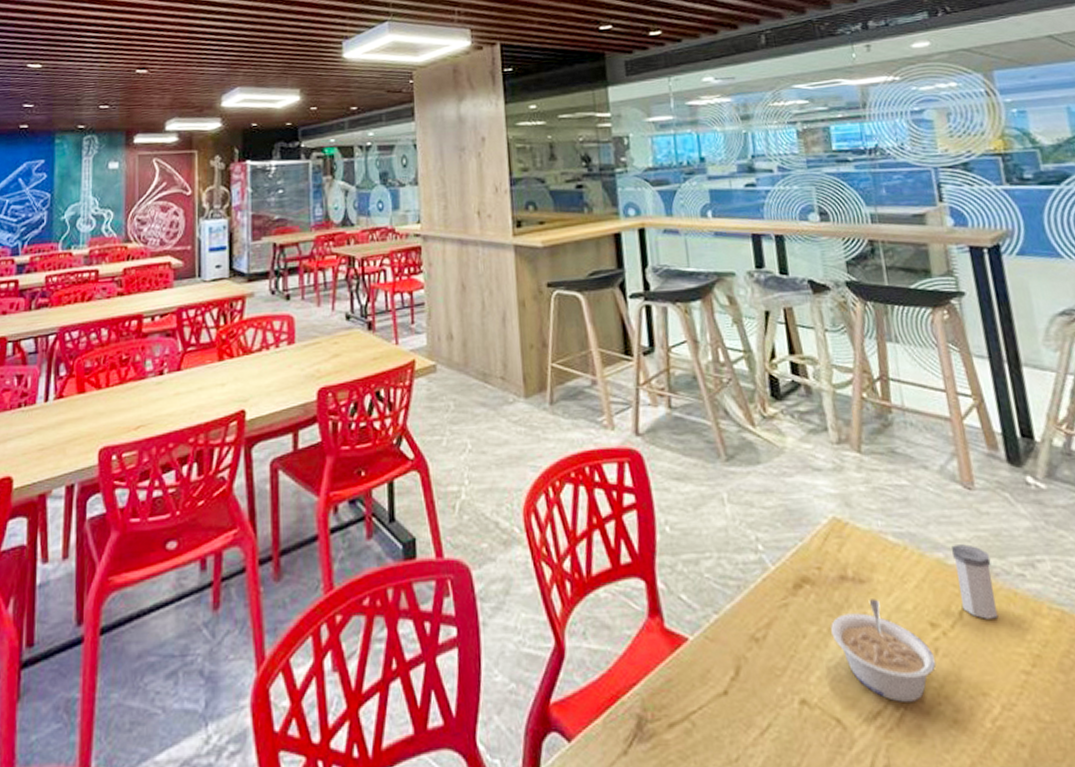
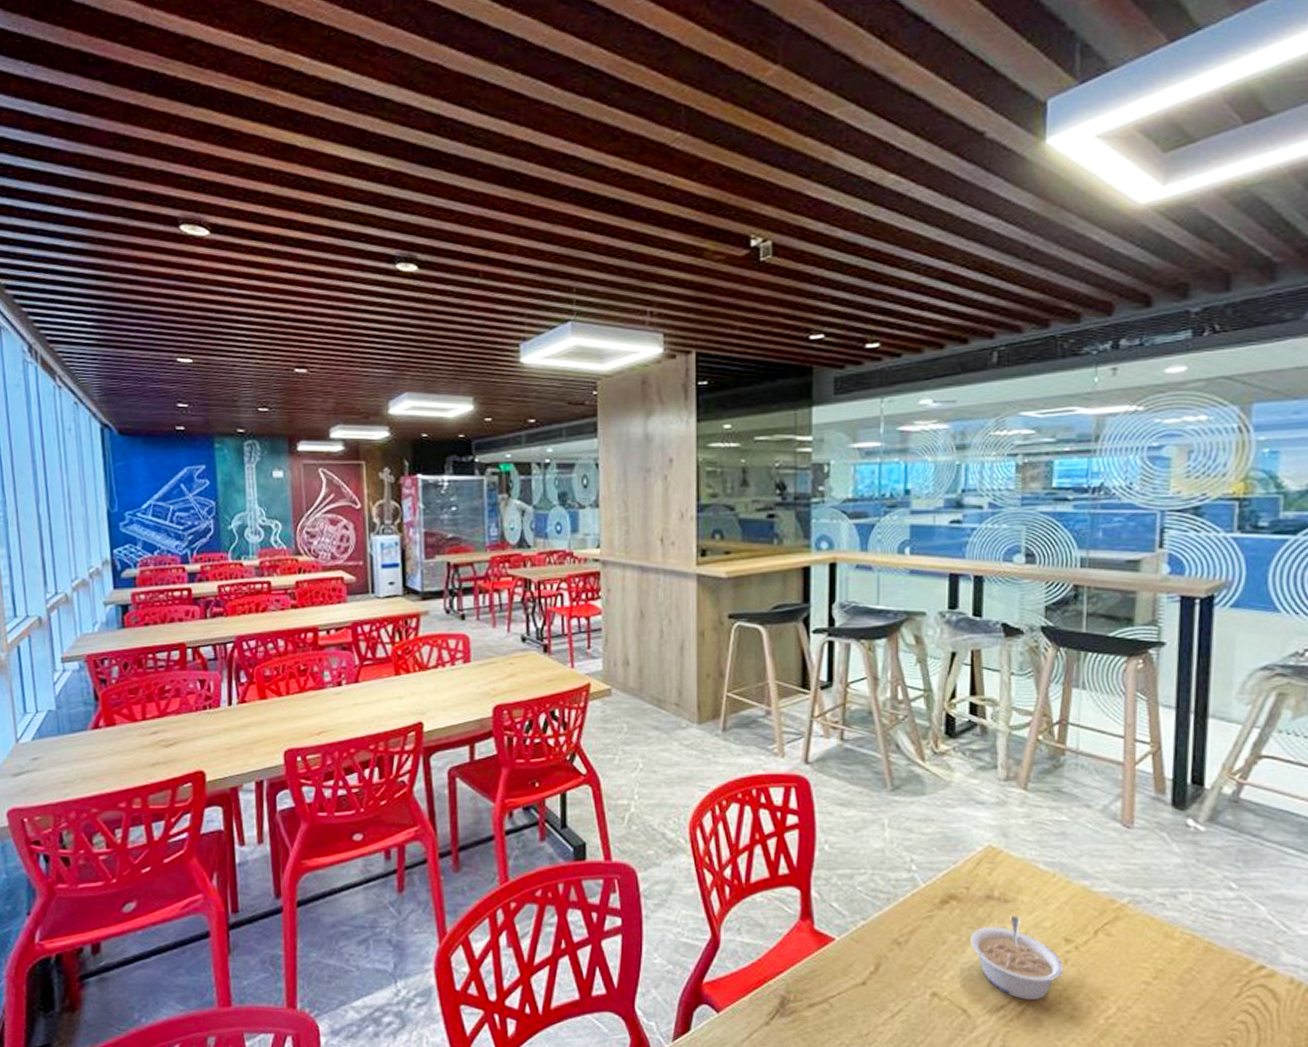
salt shaker: present [952,544,999,619] -> none [1099,875,1135,938]

